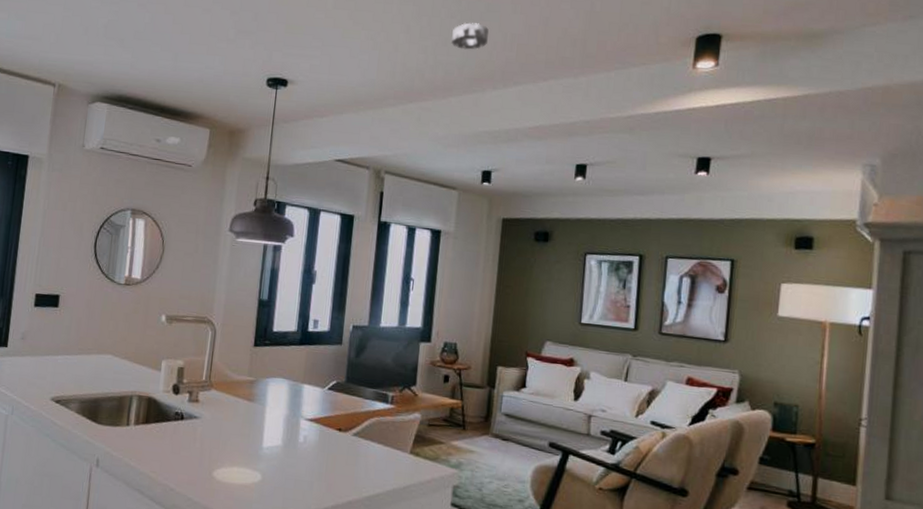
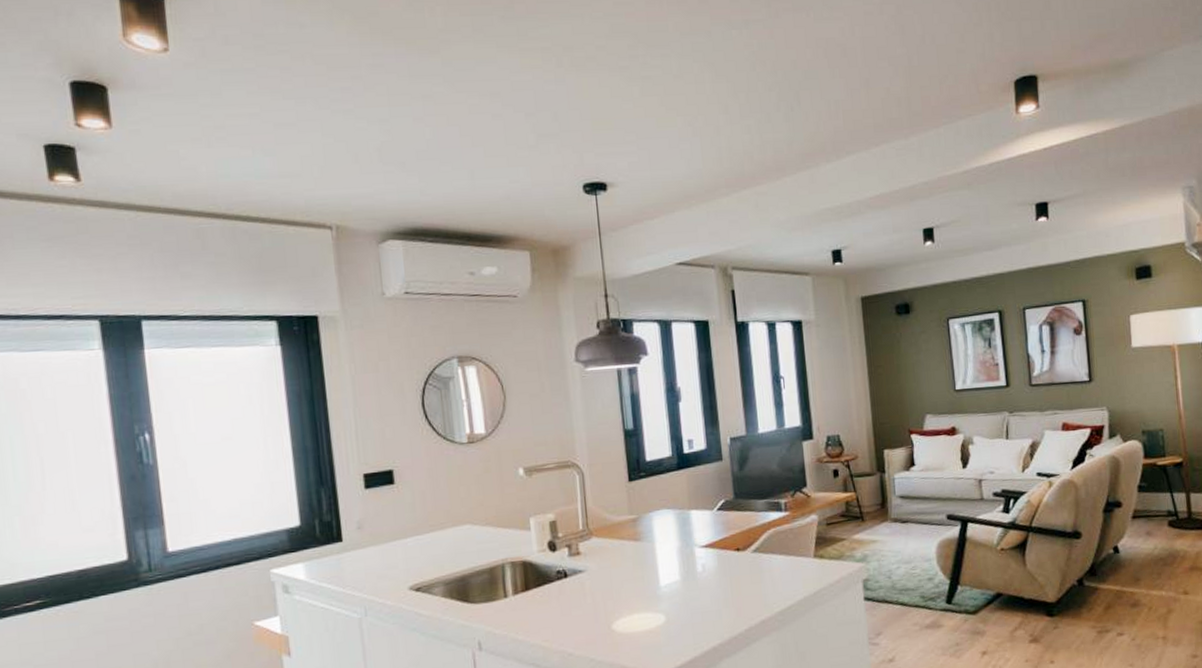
smoke detector: present [451,22,489,50] -> none [773,93,812,124]

